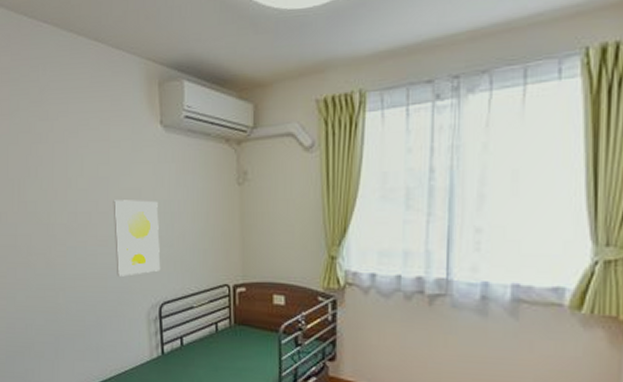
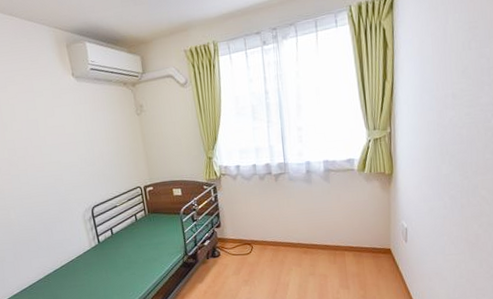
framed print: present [113,200,161,277] -> none [43,133,89,192]

